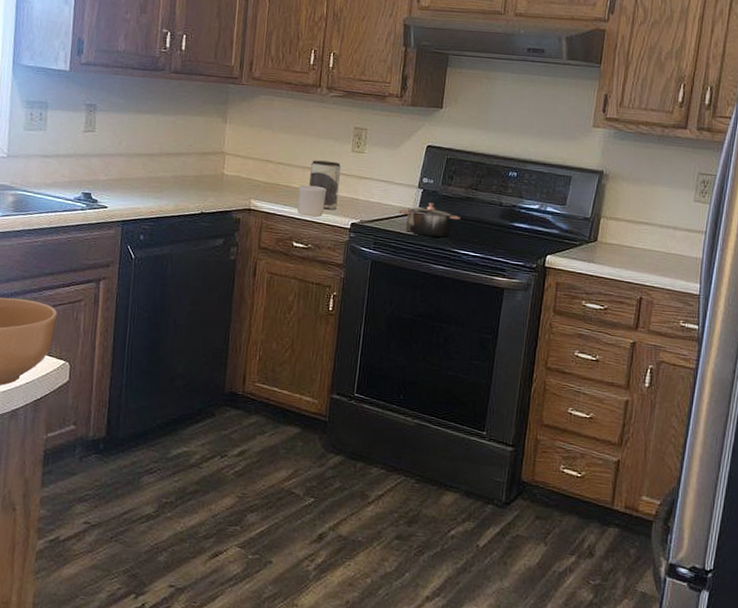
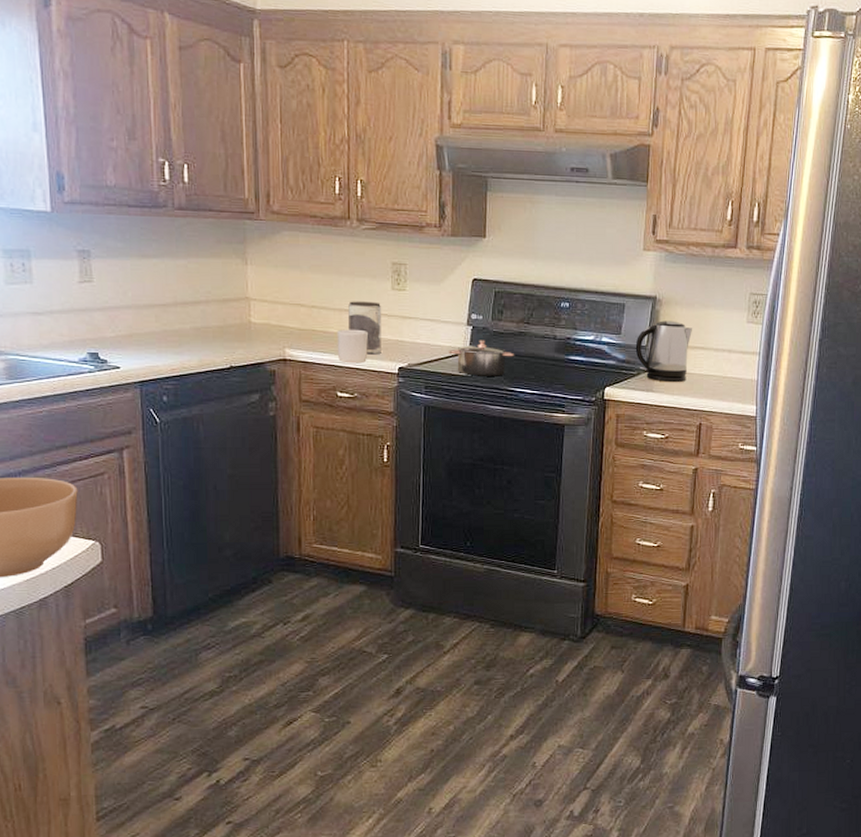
kettle: none [579,194,637,256] -> present [635,320,692,383]

